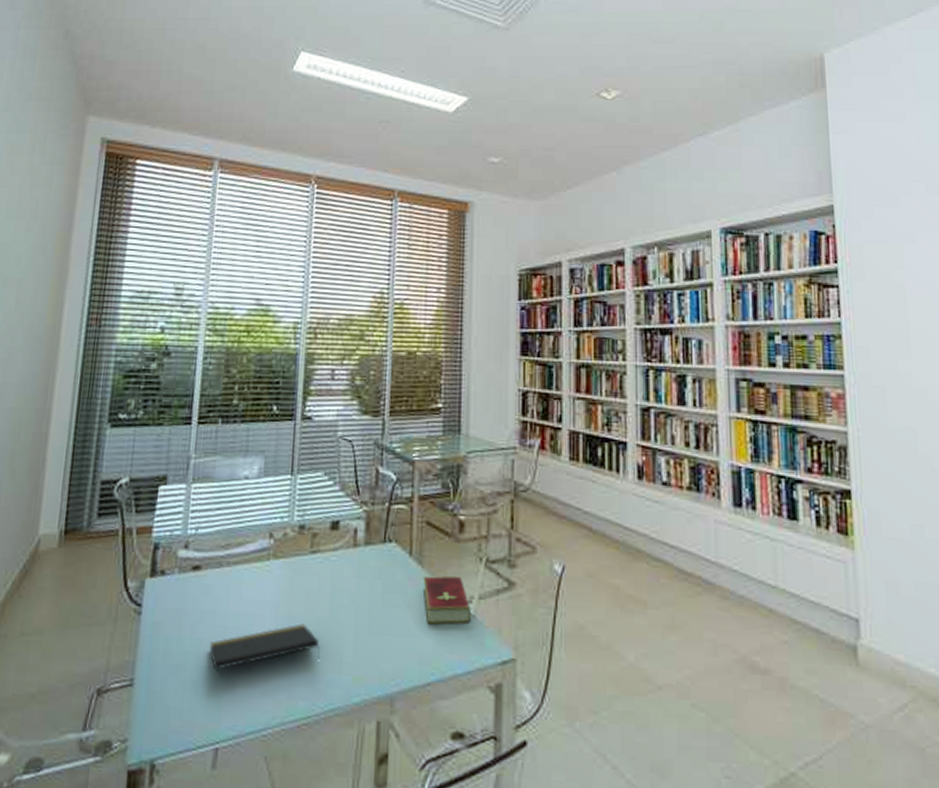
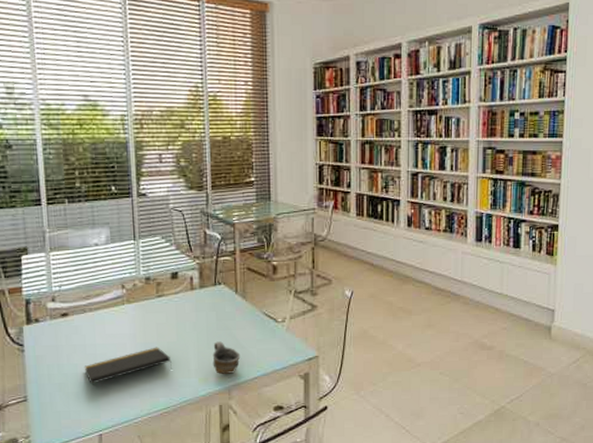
cup: none [372,623,411,675] -> present [212,341,241,375]
hardcover book: present [422,575,471,625] -> none [247,304,284,339]

